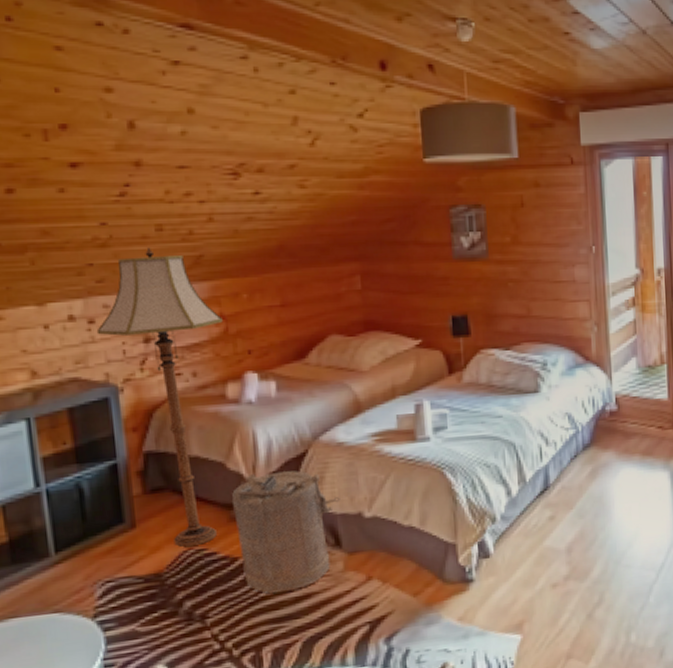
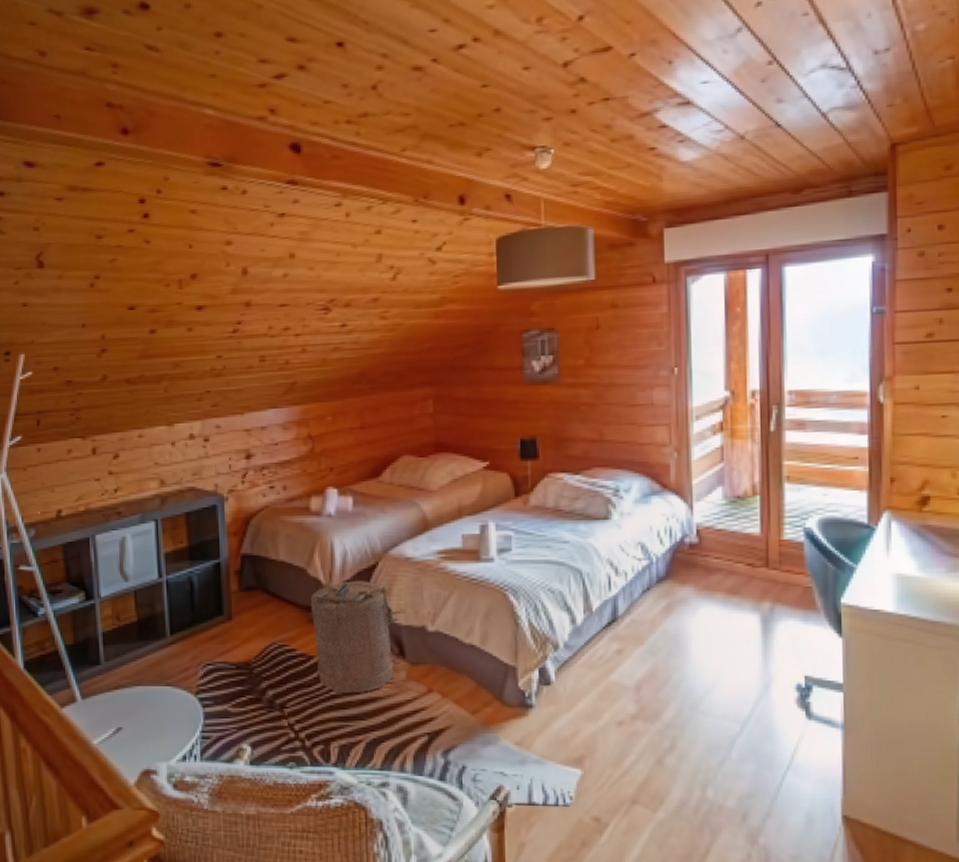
floor lamp: present [96,247,223,547] -> none [210,376,310,641]

